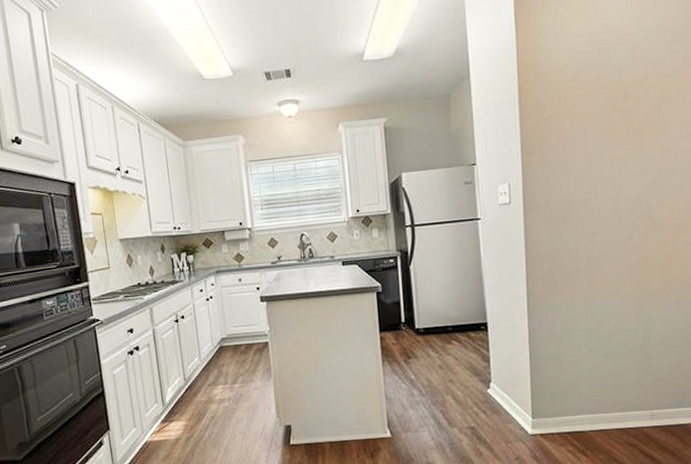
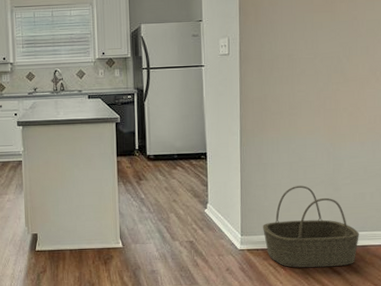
basket: none [558,356,677,454] -> present [263,185,359,268]

